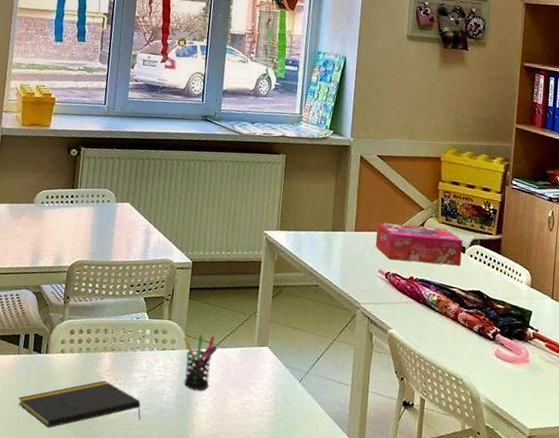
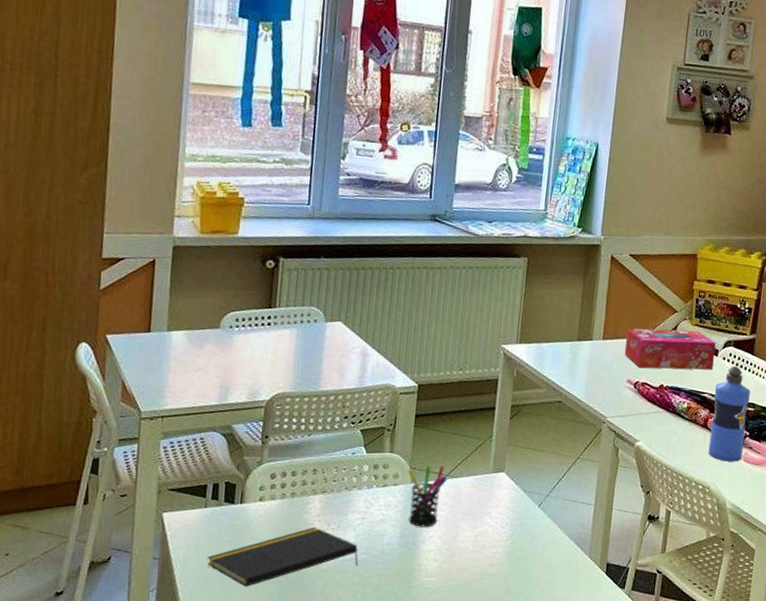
water bottle: none [459,263,499,357] -> present [708,366,751,462]

